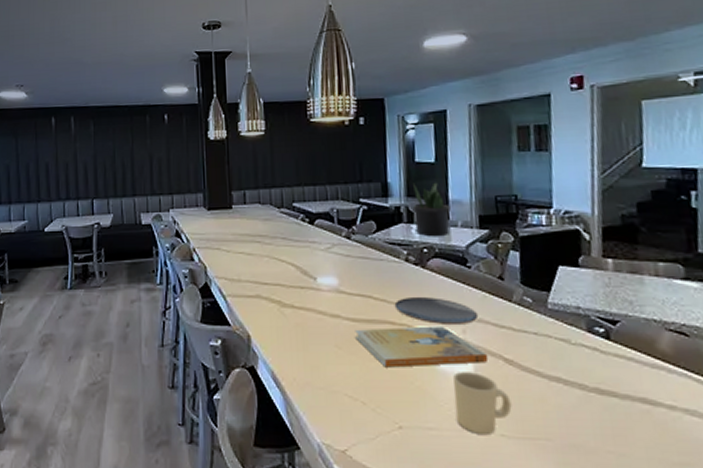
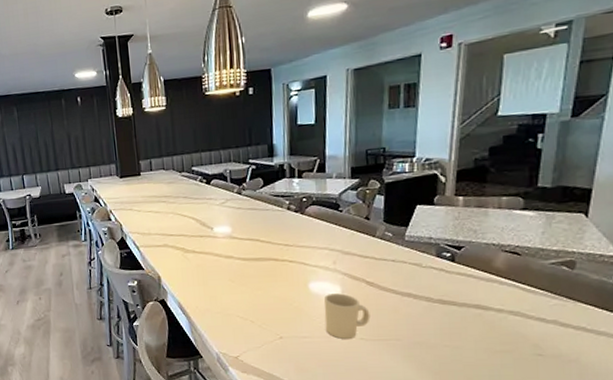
book: present [355,326,489,368] -> none [245,259,354,294]
plate: present [394,297,479,326] -> none [277,237,347,259]
planter: present [413,182,451,236] -> none [295,141,327,188]

